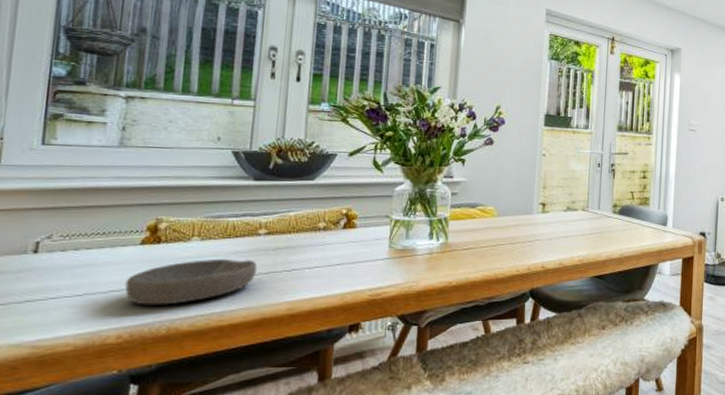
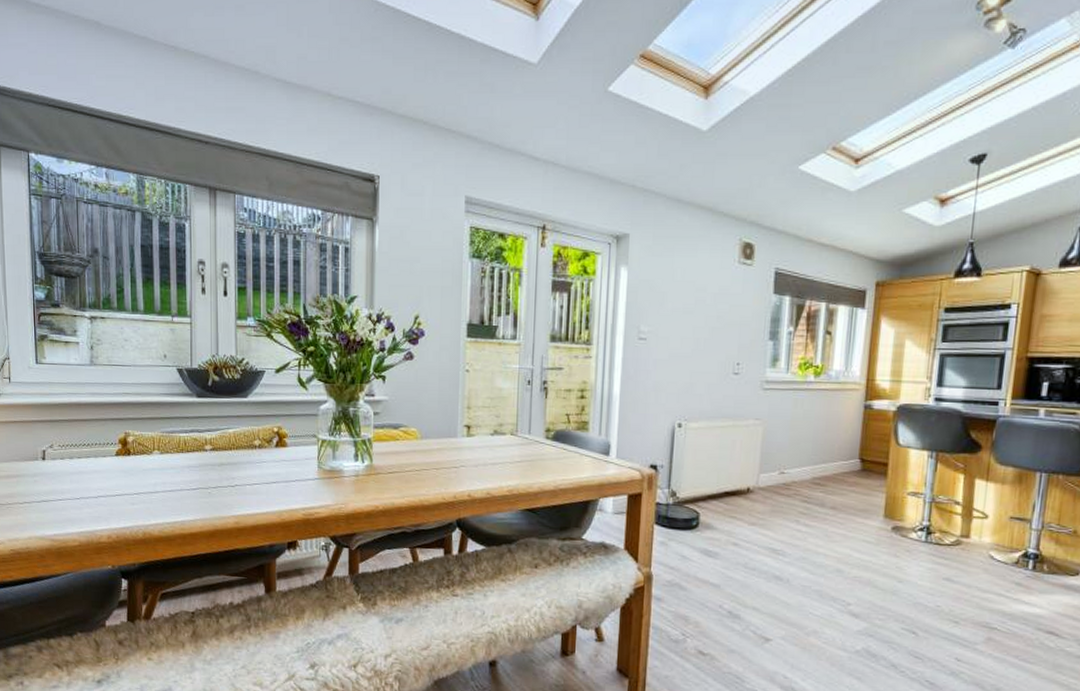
bowl: present [125,258,257,305] -> none [109,471,206,512]

